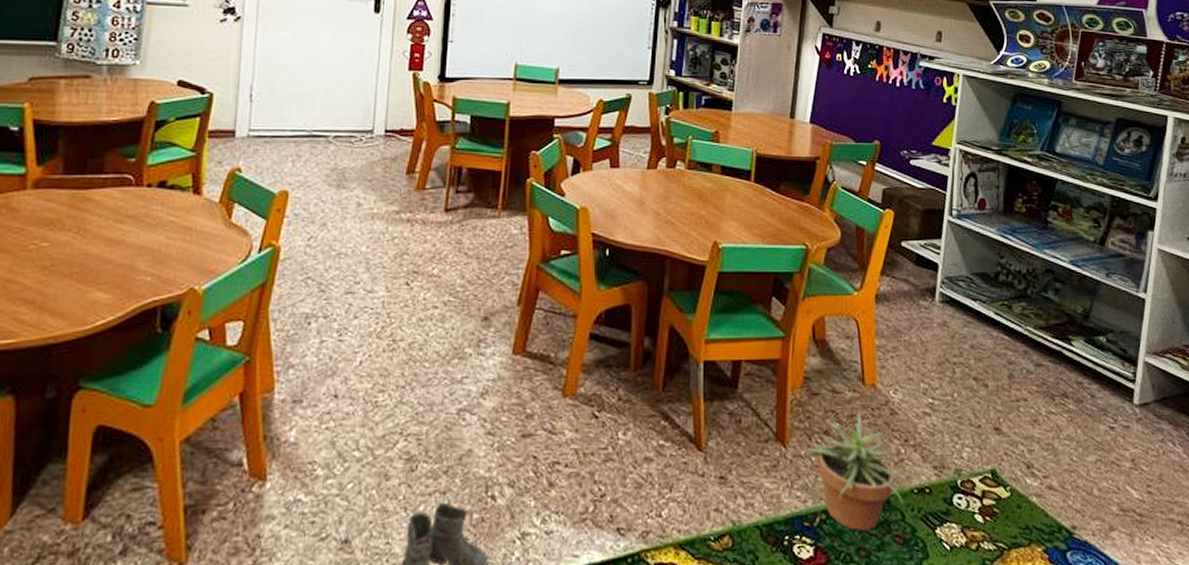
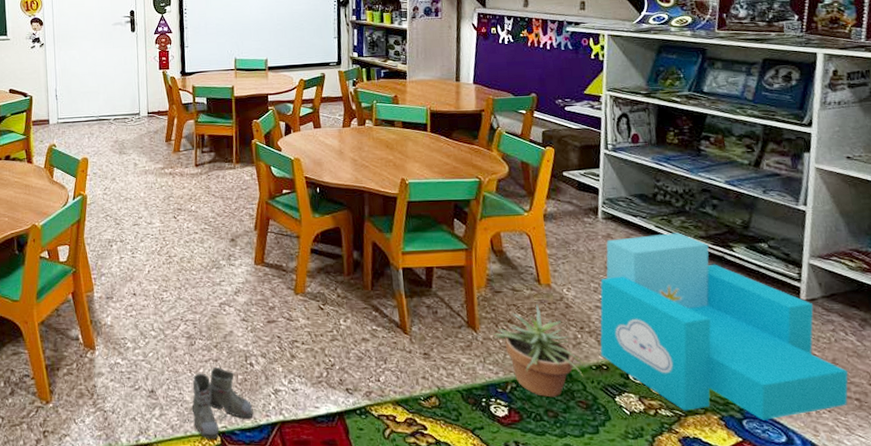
armchair: none [923,321,1173,551] -> present [600,233,849,420]

